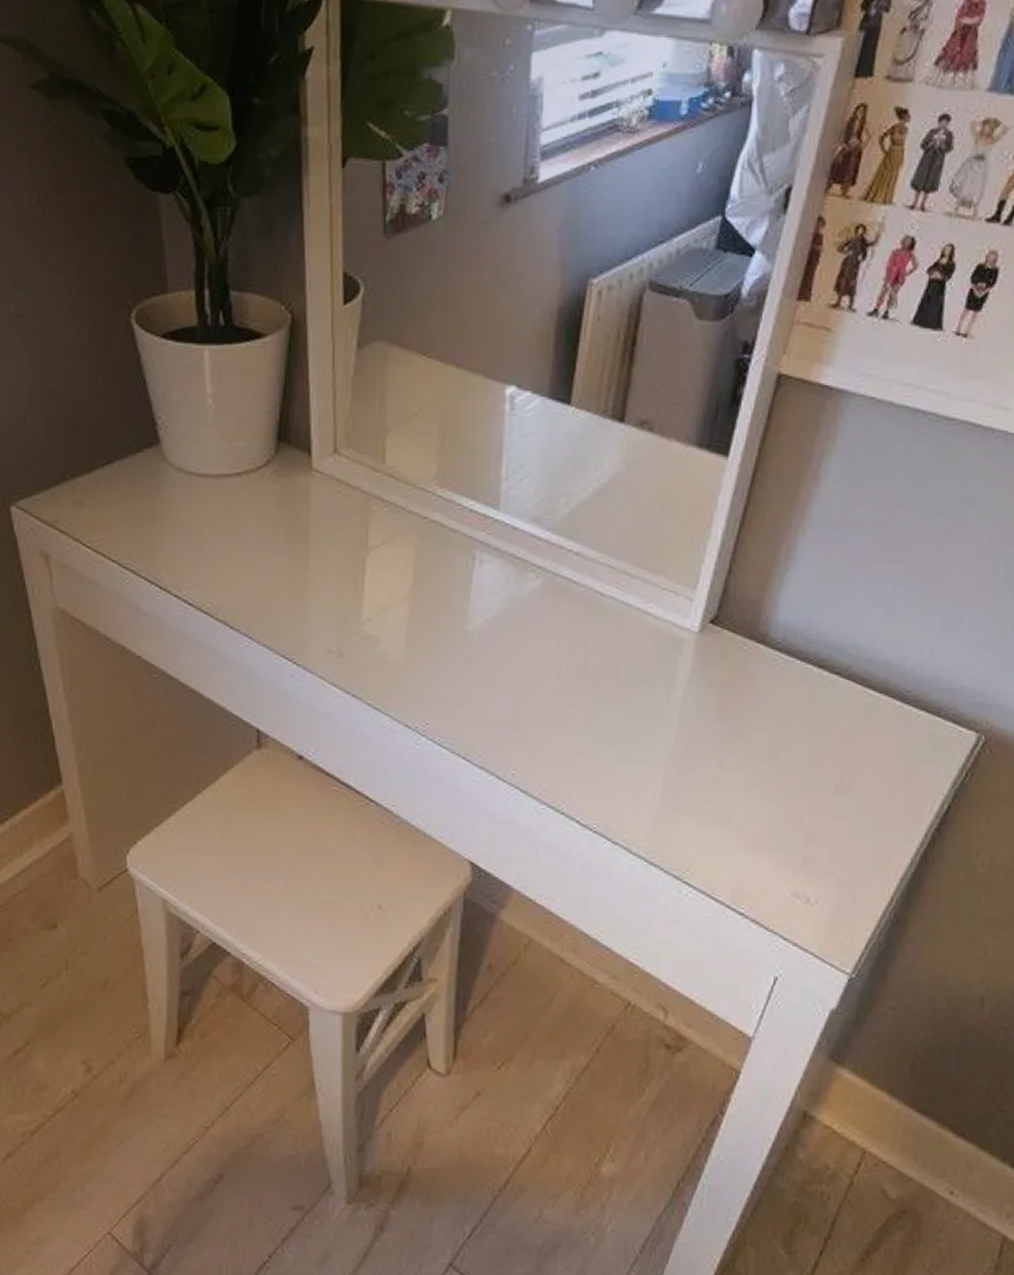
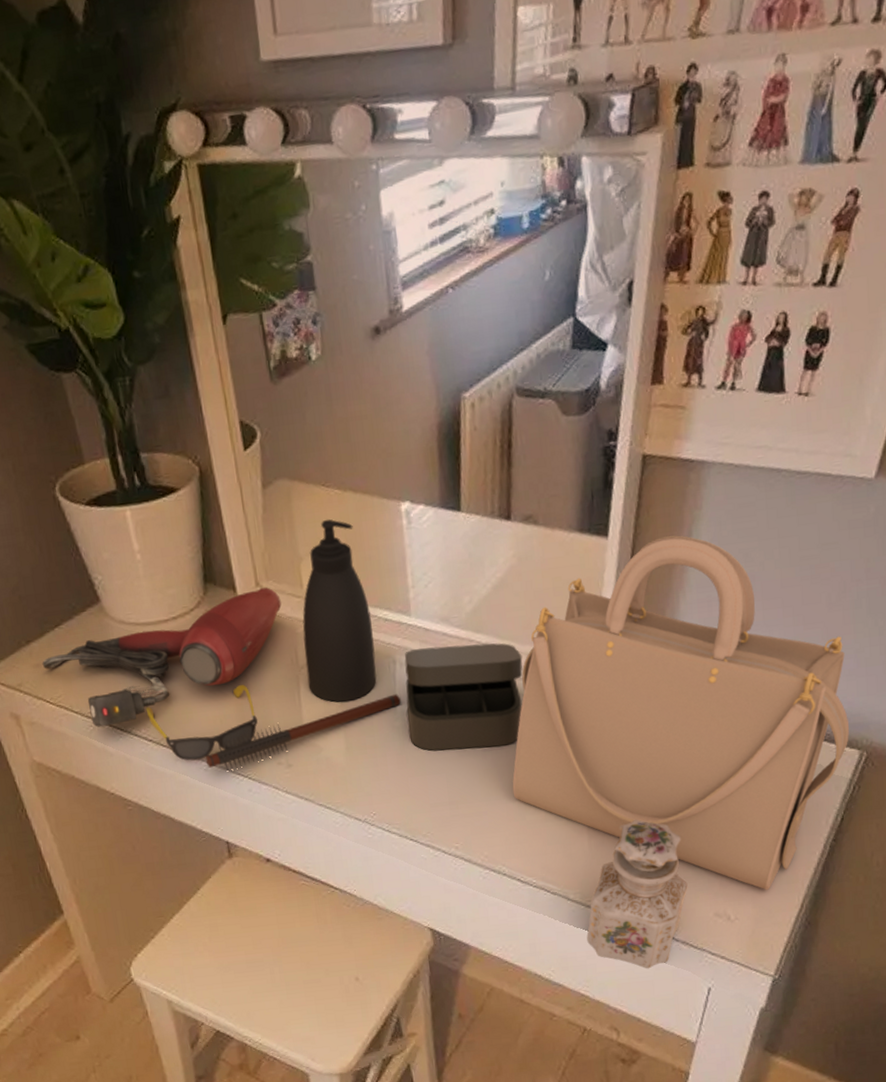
hair dryer: none [85,455,359,582] -> present [42,587,282,727]
sunglasses: none [191,557,314,634] -> present [145,684,258,761]
hairbrush: none [248,593,475,651] -> present [205,694,401,771]
soap dispenser: none [375,391,456,594] -> present [302,519,377,703]
jewelry box: none [478,548,616,670] -> present [404,643,523,751]
handbag: none [584,466,974,875] -> present [512,535,849,890]
perfume bottle: none [645,772,767,945] -> present [586,819,688,969]

